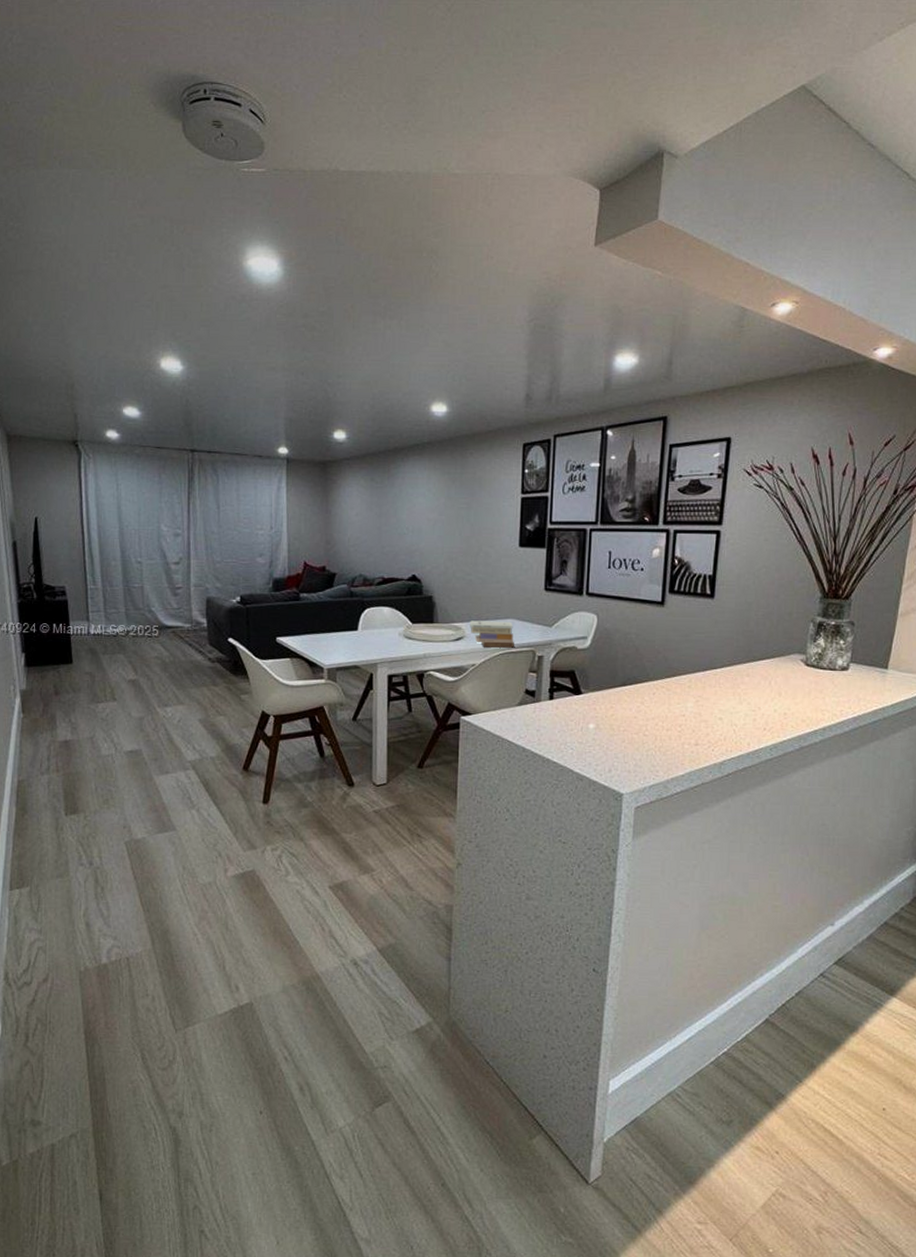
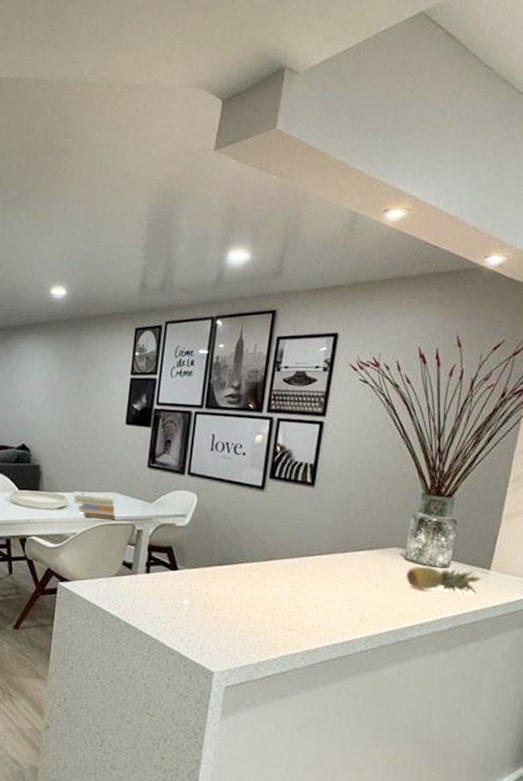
fruit: none [807,670,881,696] -> present [406,566,483,595]

